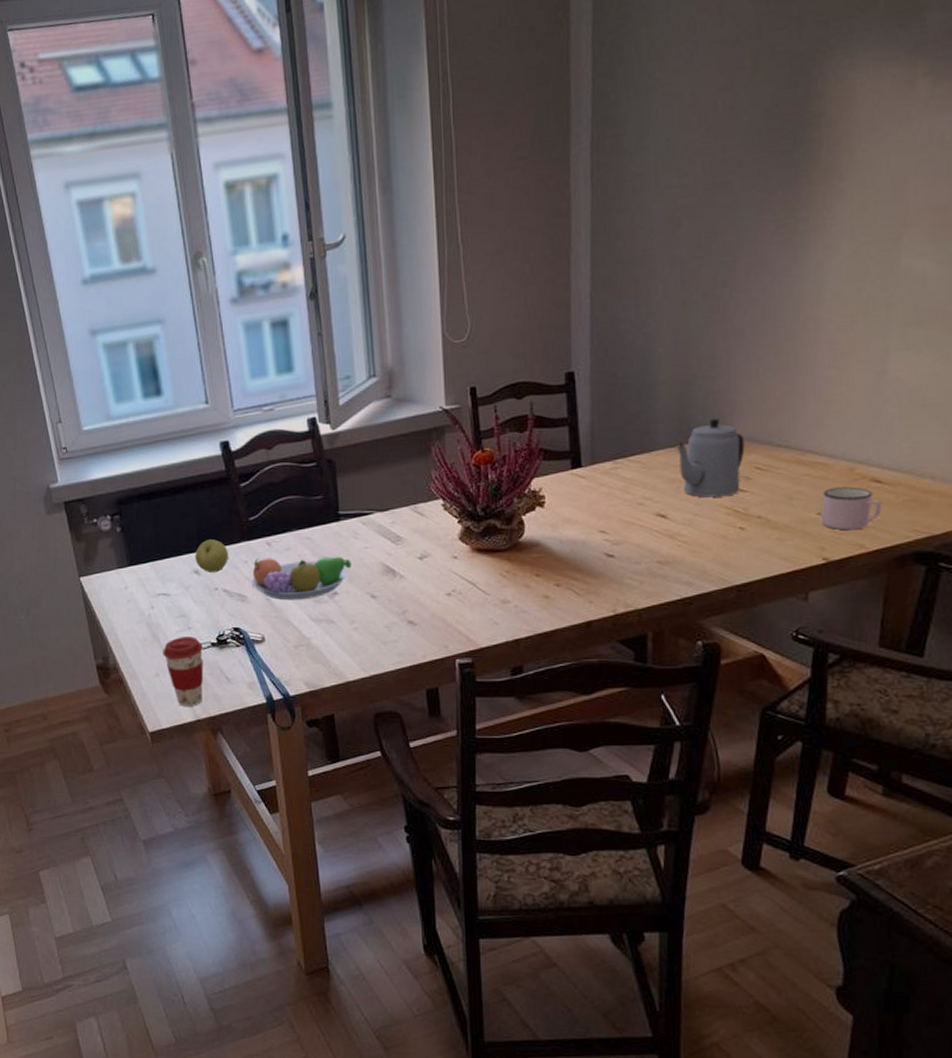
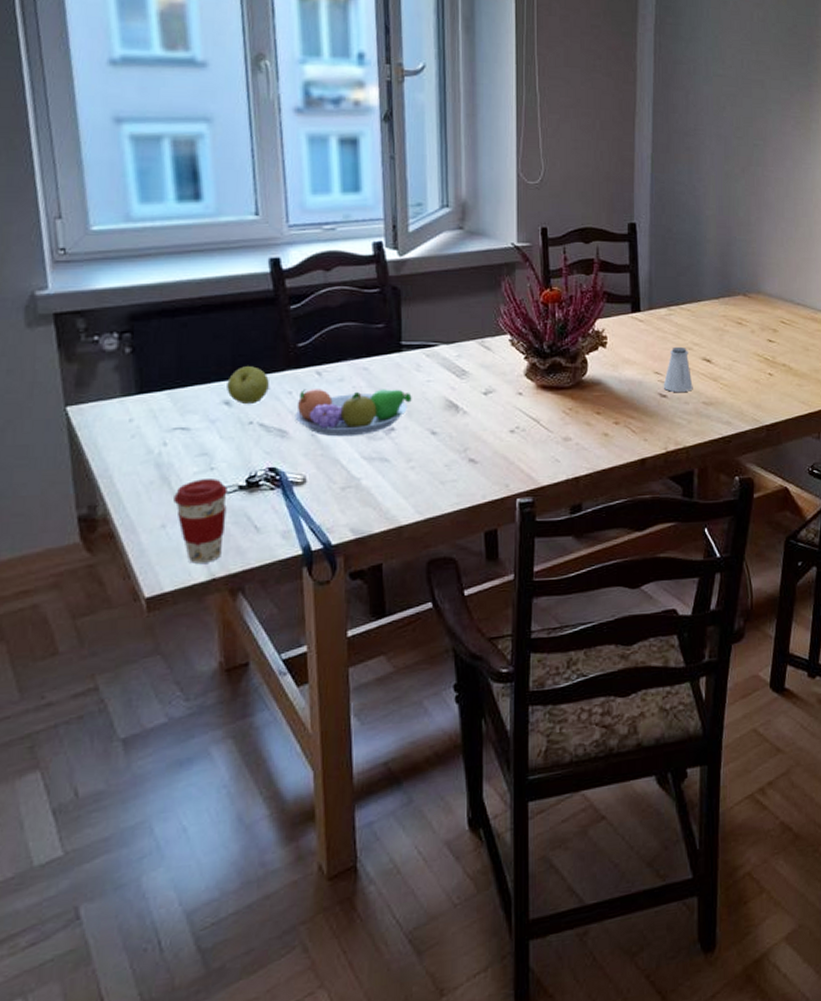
saltshaker: none [609,502,645,551] -> present [663,346,693,392]
teapot: present [676,418,745,498] -> none [719,276,773,346]

